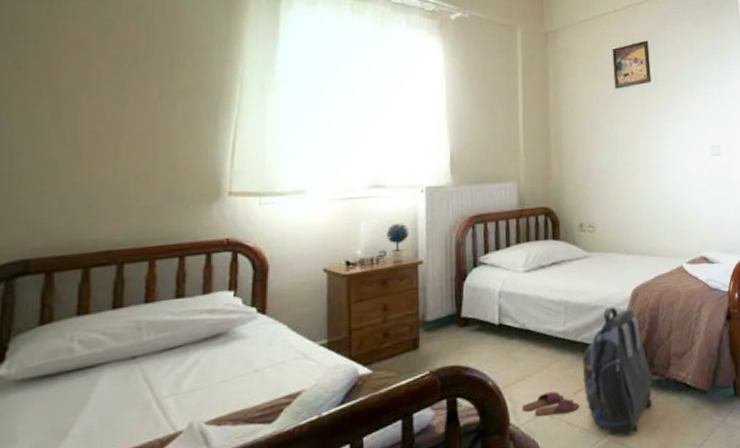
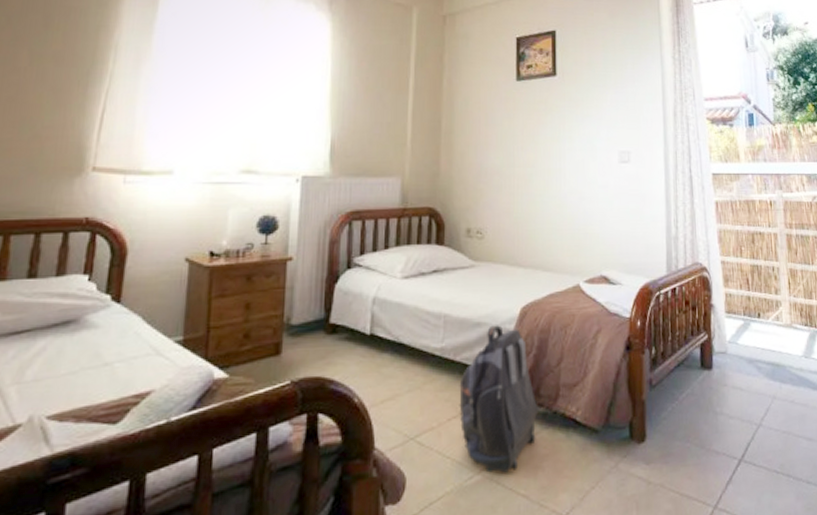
slippers: present [521,391,579,416] -> none [389,416,453,442]

